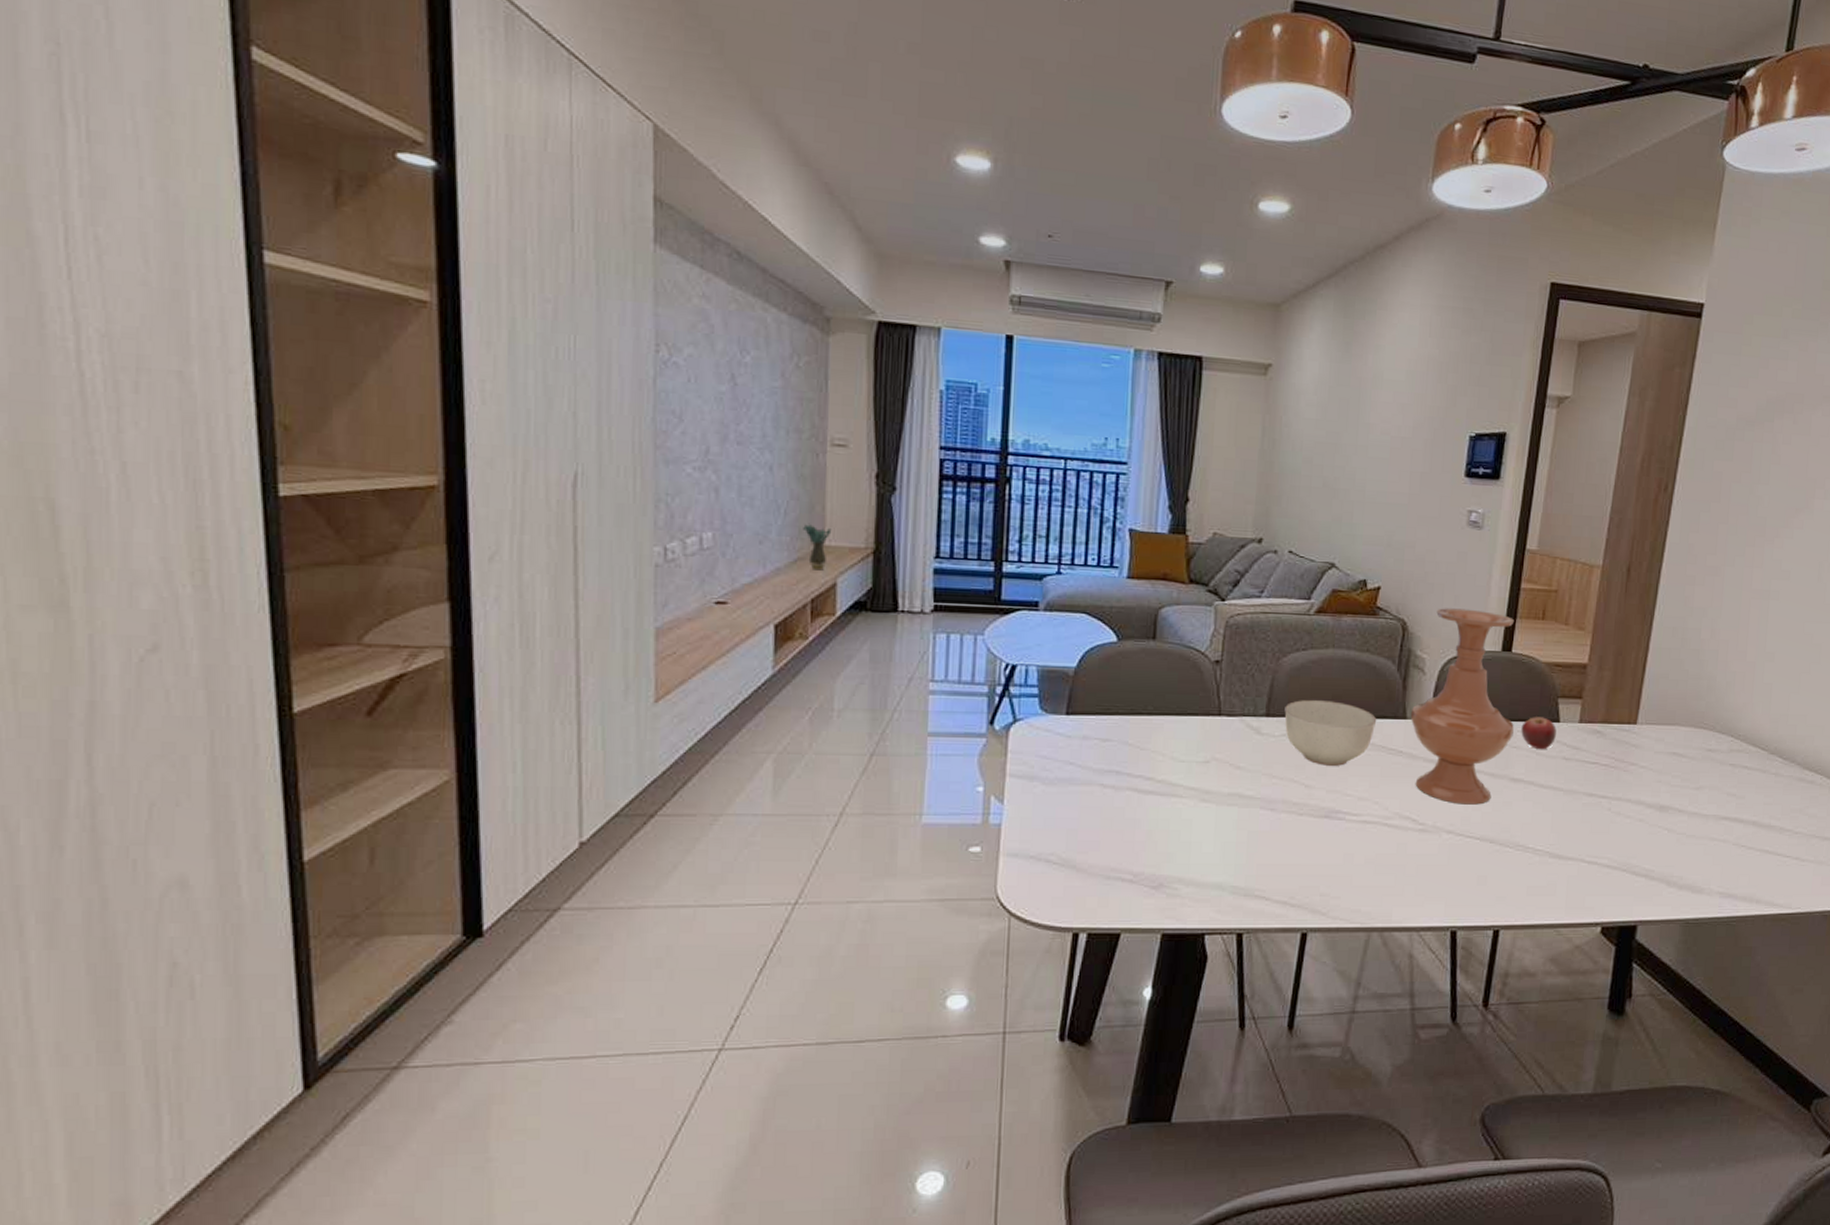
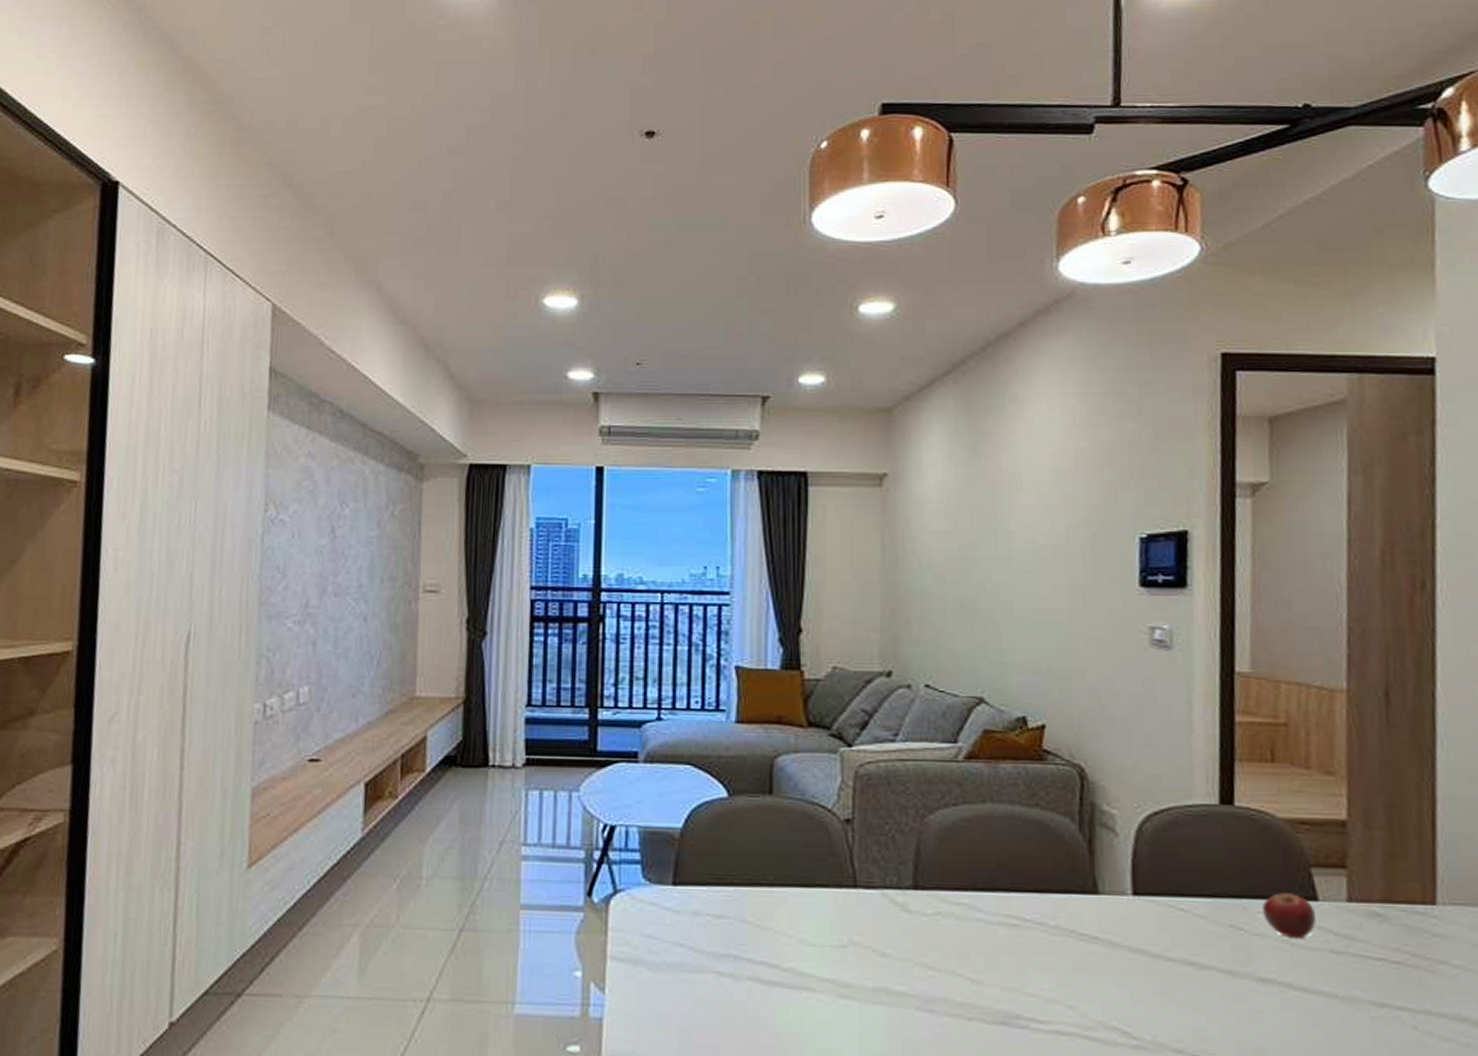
vase: present [803,523,832,571] -> none [395,673,423,723]
bowl: present [1284,699,1377,766] -> none [936,867,1059,955]
vase: present [1410,608,1515,805] -> none [1103,749,1252,1014]

